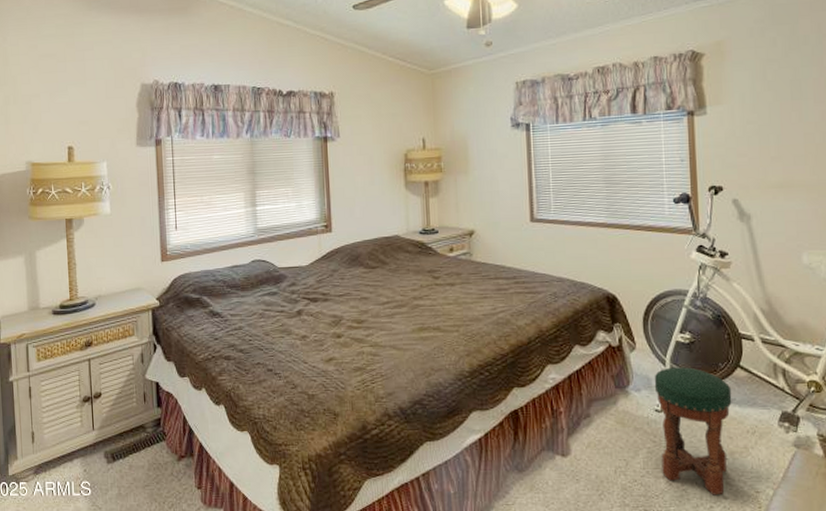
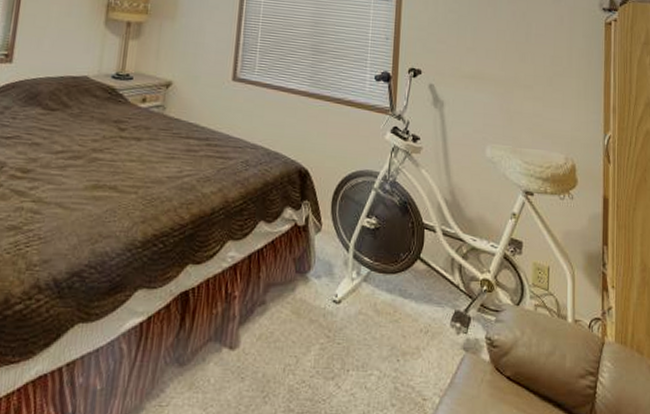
stool: present [654,367,732,495] -> none [332,254,410,402]

